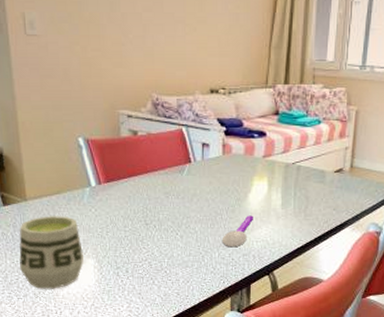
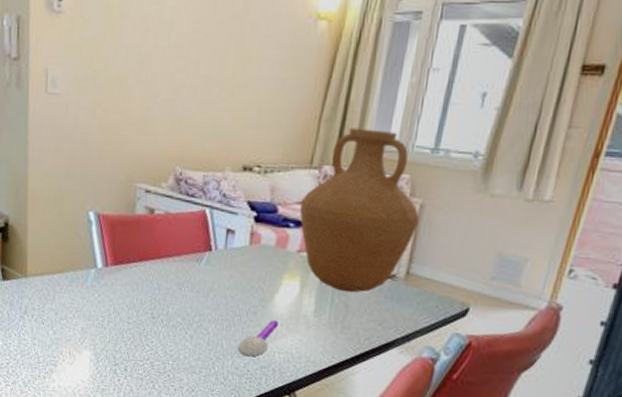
cup: present [19,216,84,289] -> none [12,296,80,380]
vase: none [261,52,357,187] -> present [299,128,420,293]

